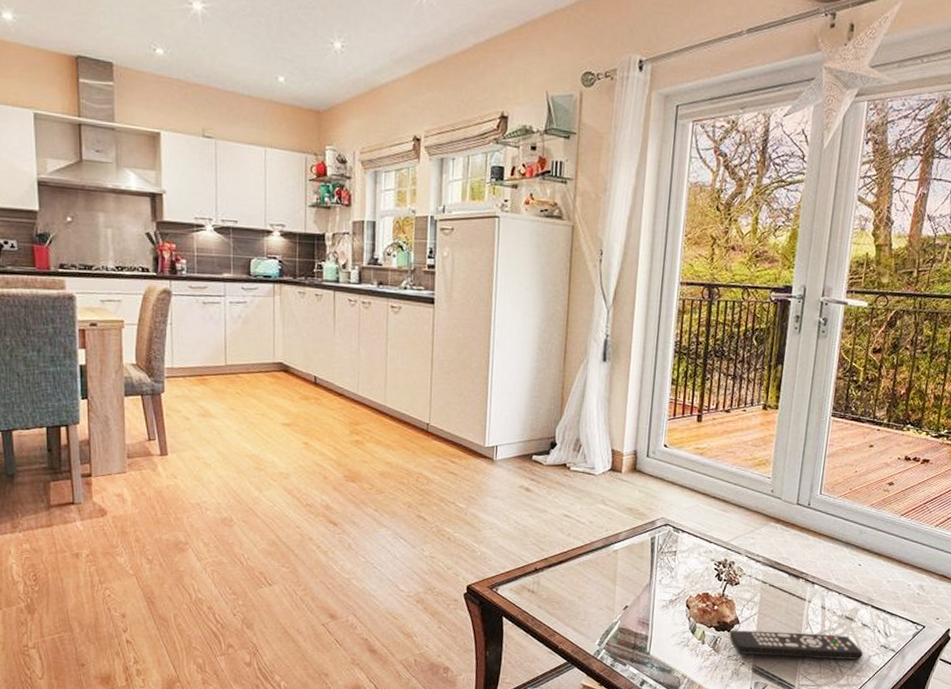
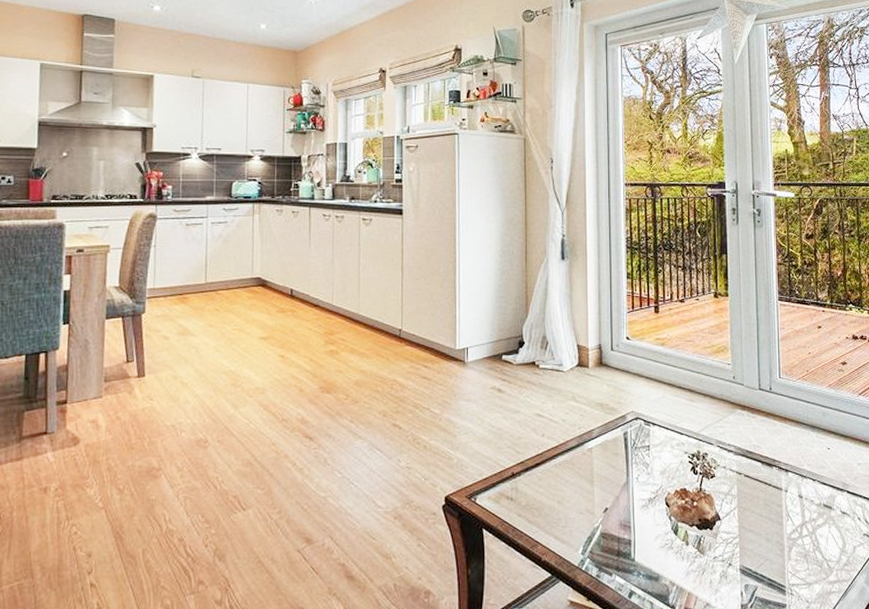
remote control: present [729,630,863,660] -> none [712,525,848,554]

